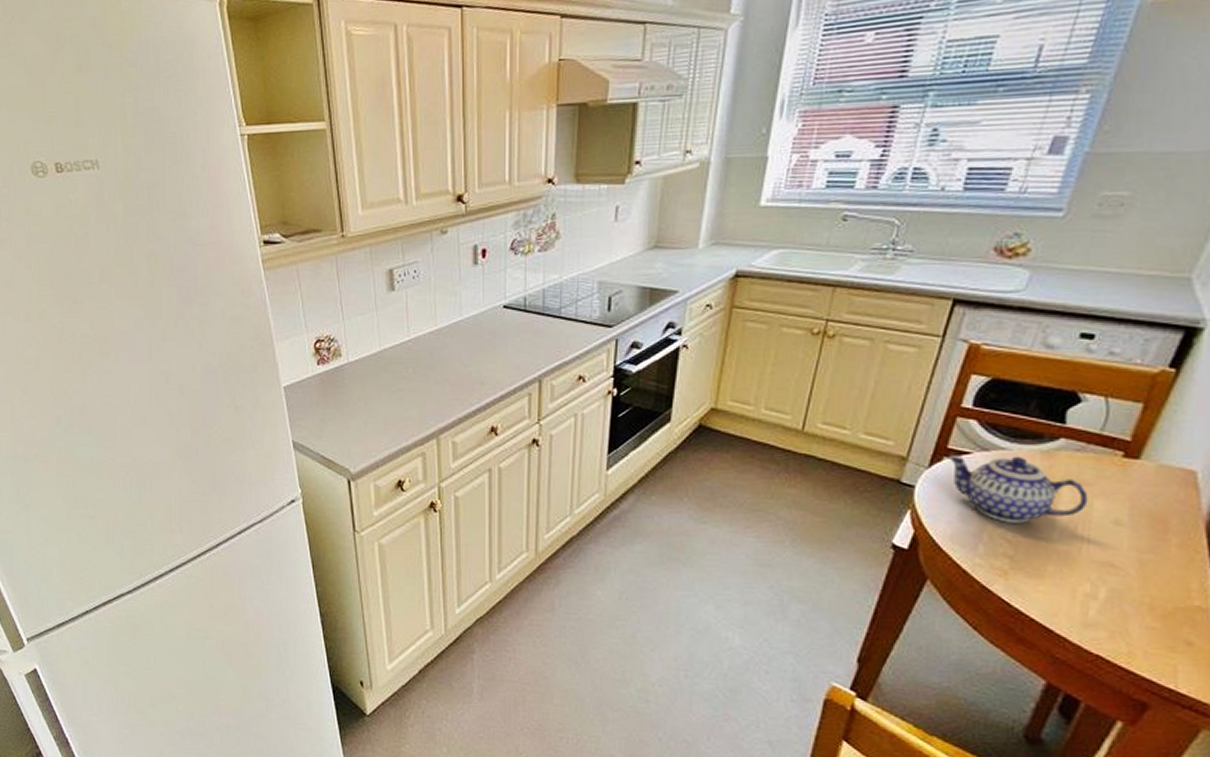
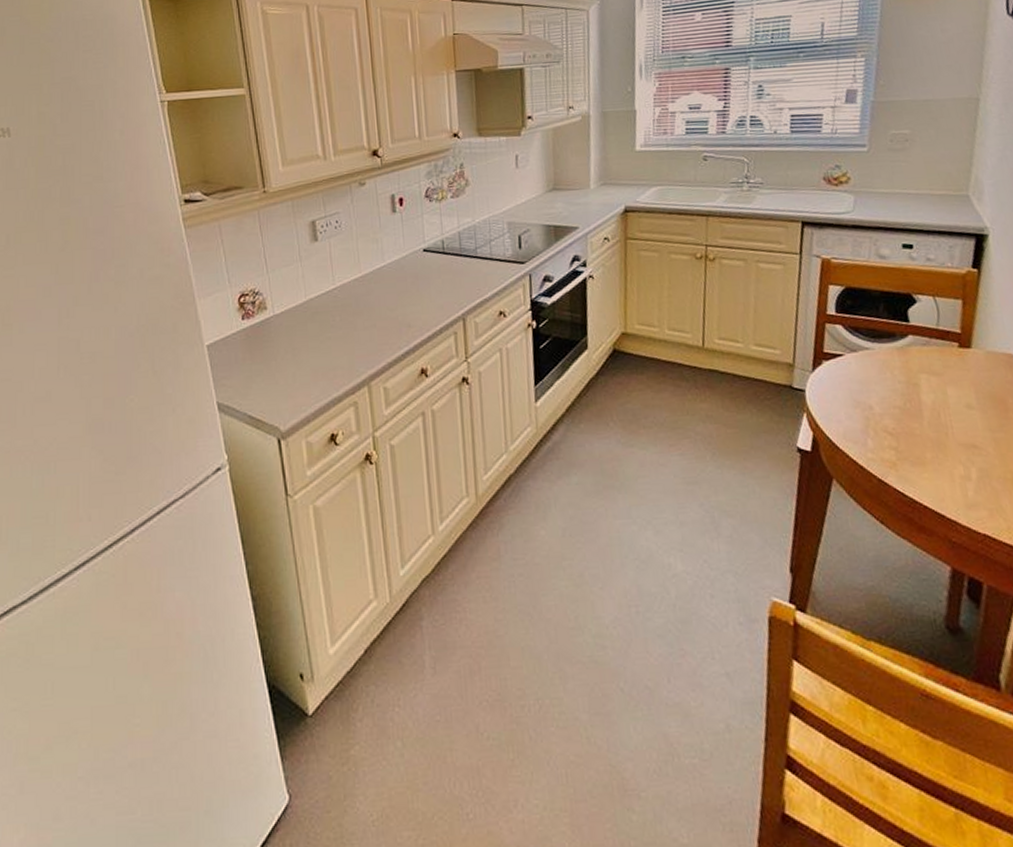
teapot: present [947,455,1088,523] -> none [825,354,943,417]

